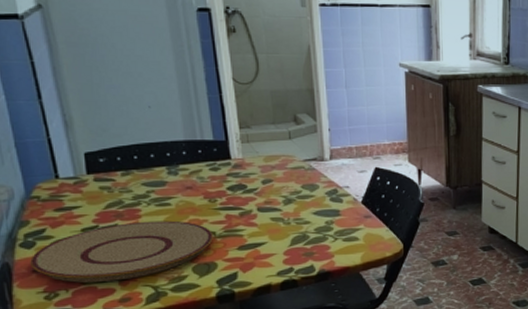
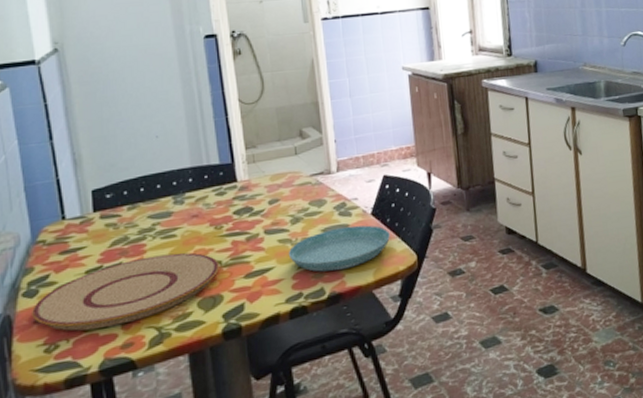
saucer: none [280,211,379,251] -> present [288,225,390,272]

